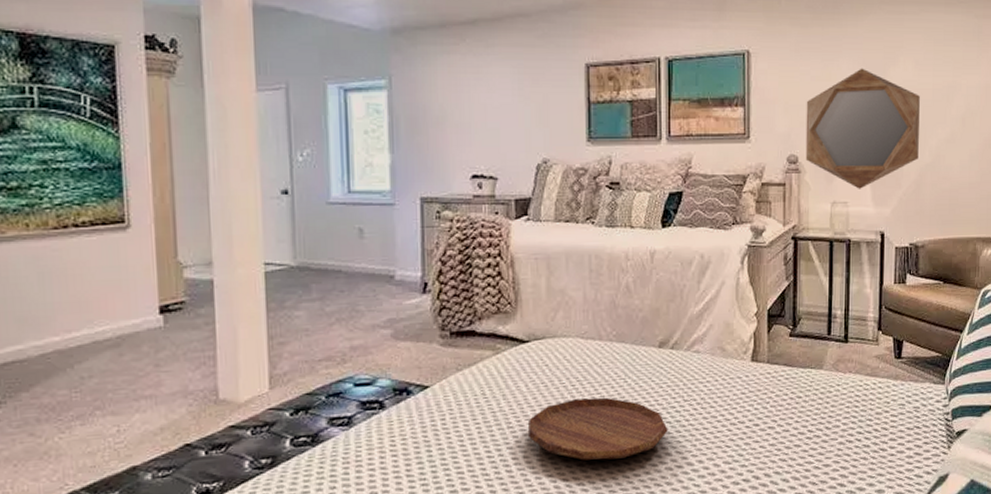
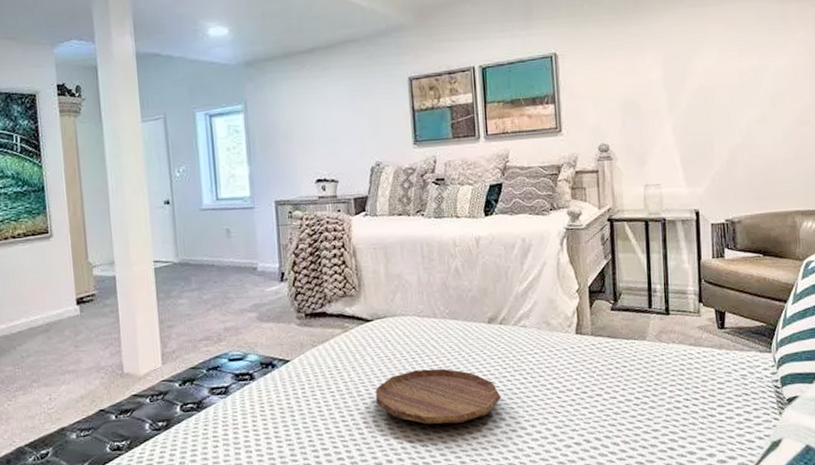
home mirror: present [805,68,920,189] -> none [613,59,729,172]

